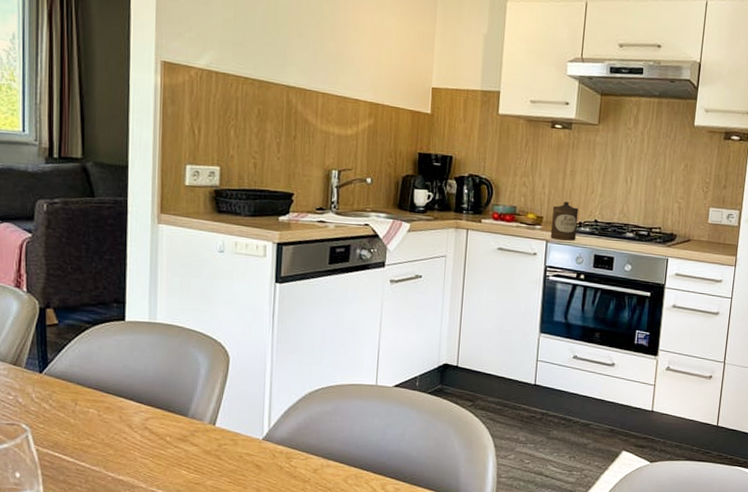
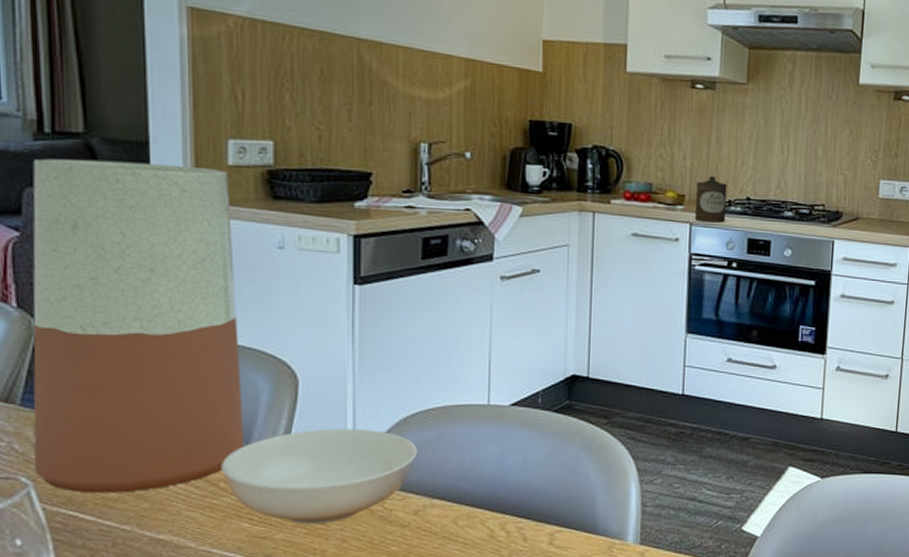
vase: none [32,177,187,441] -> present [32,158,244,493]
bowl: none [168,398,319,475] -> present [221,429,417,524]

